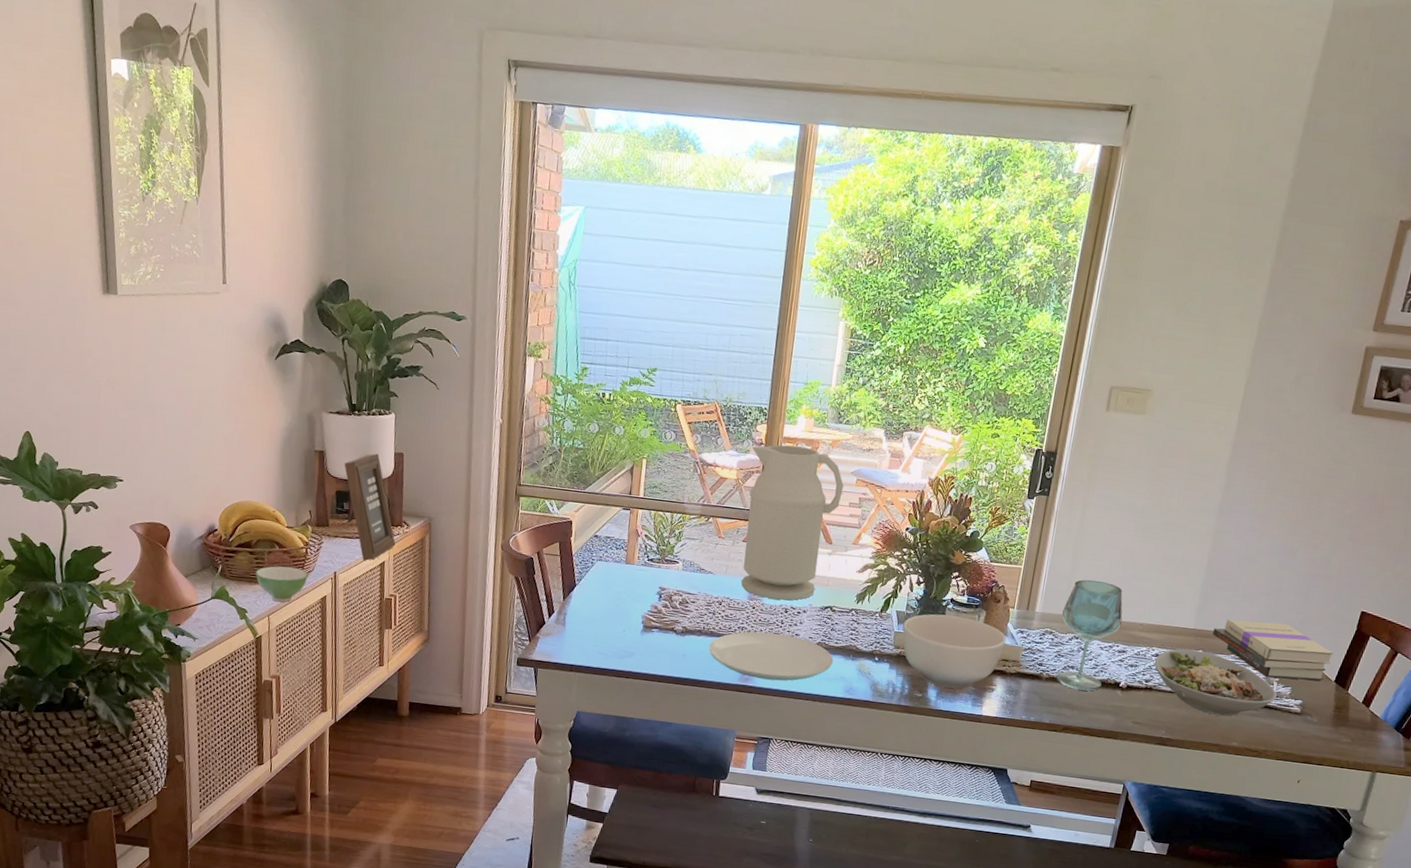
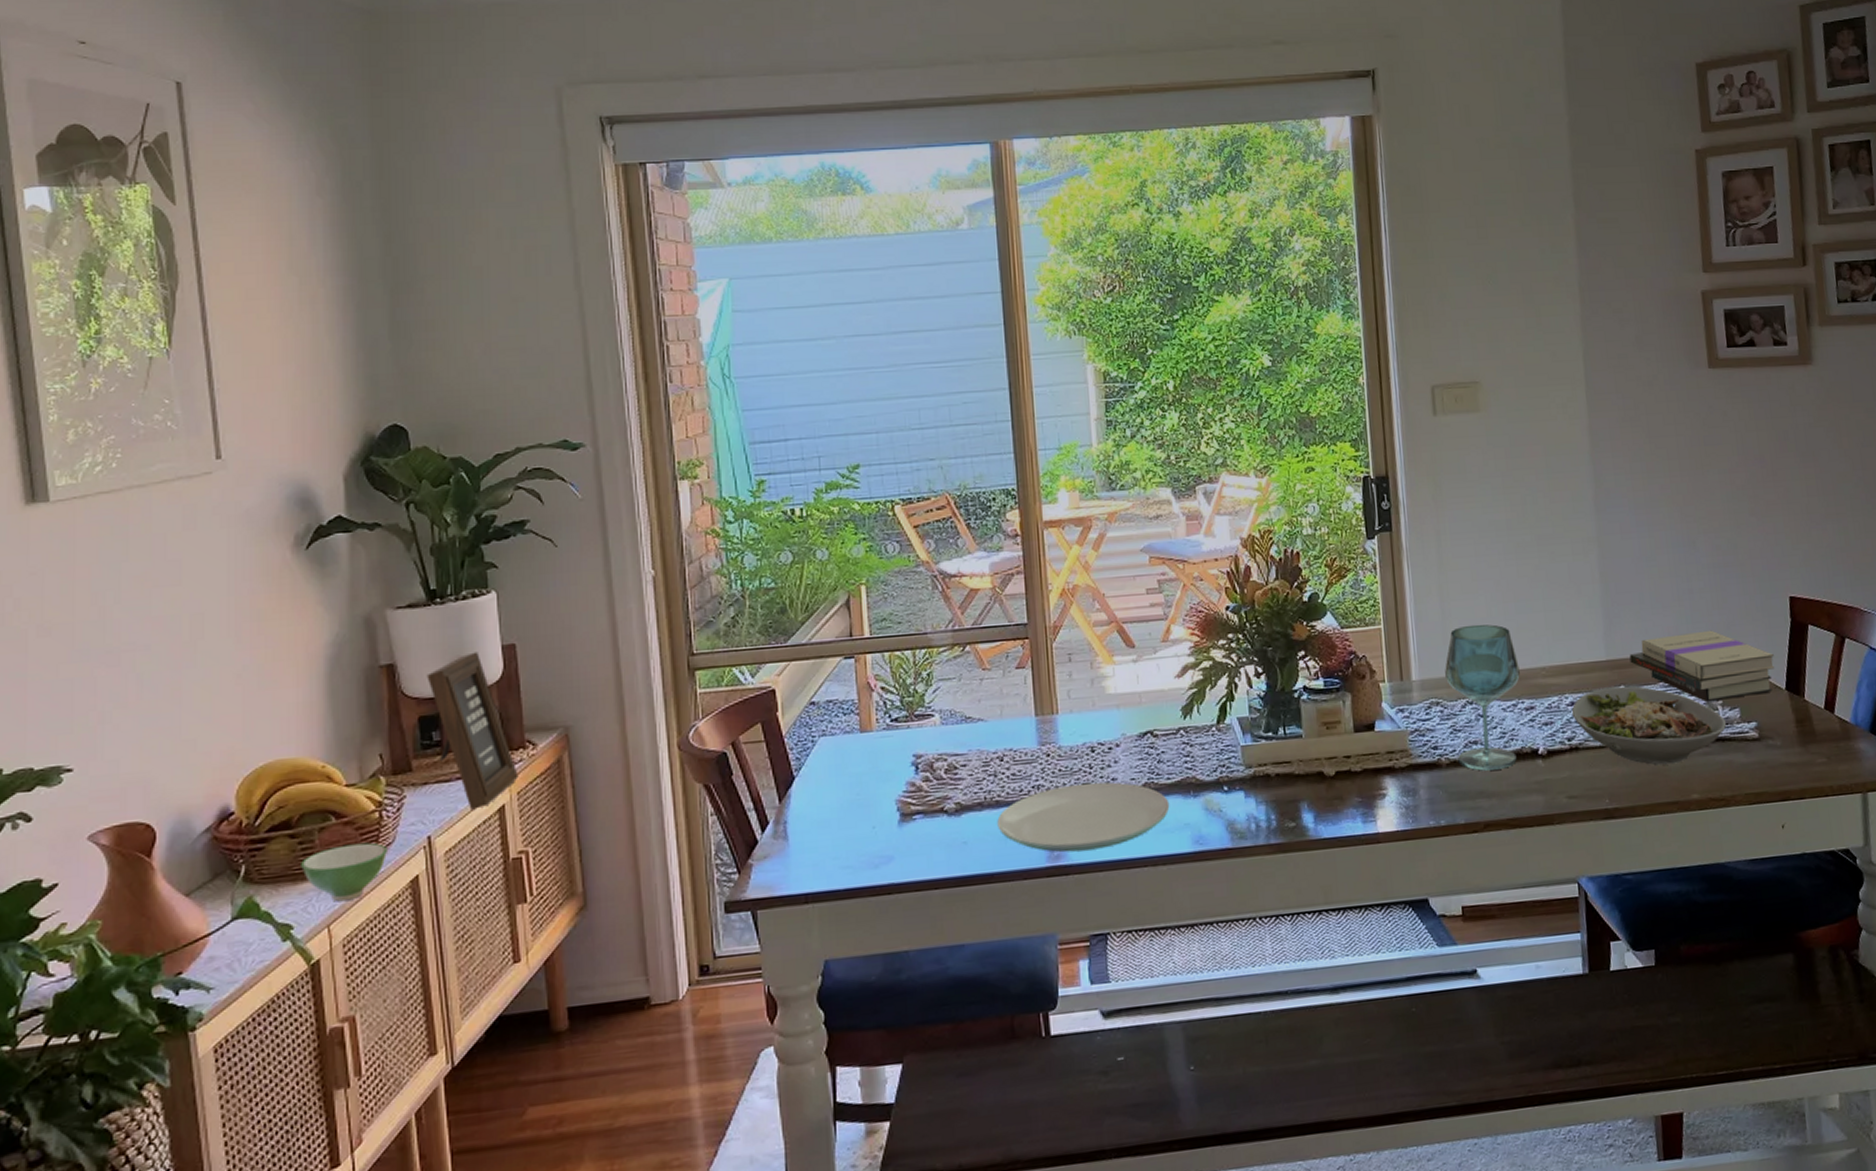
water jug: present [741,444,844,601] -> none [1005,529,1135,739]
bowl: present [903,614,1006,689] -> none [1250,707,1385,807]

